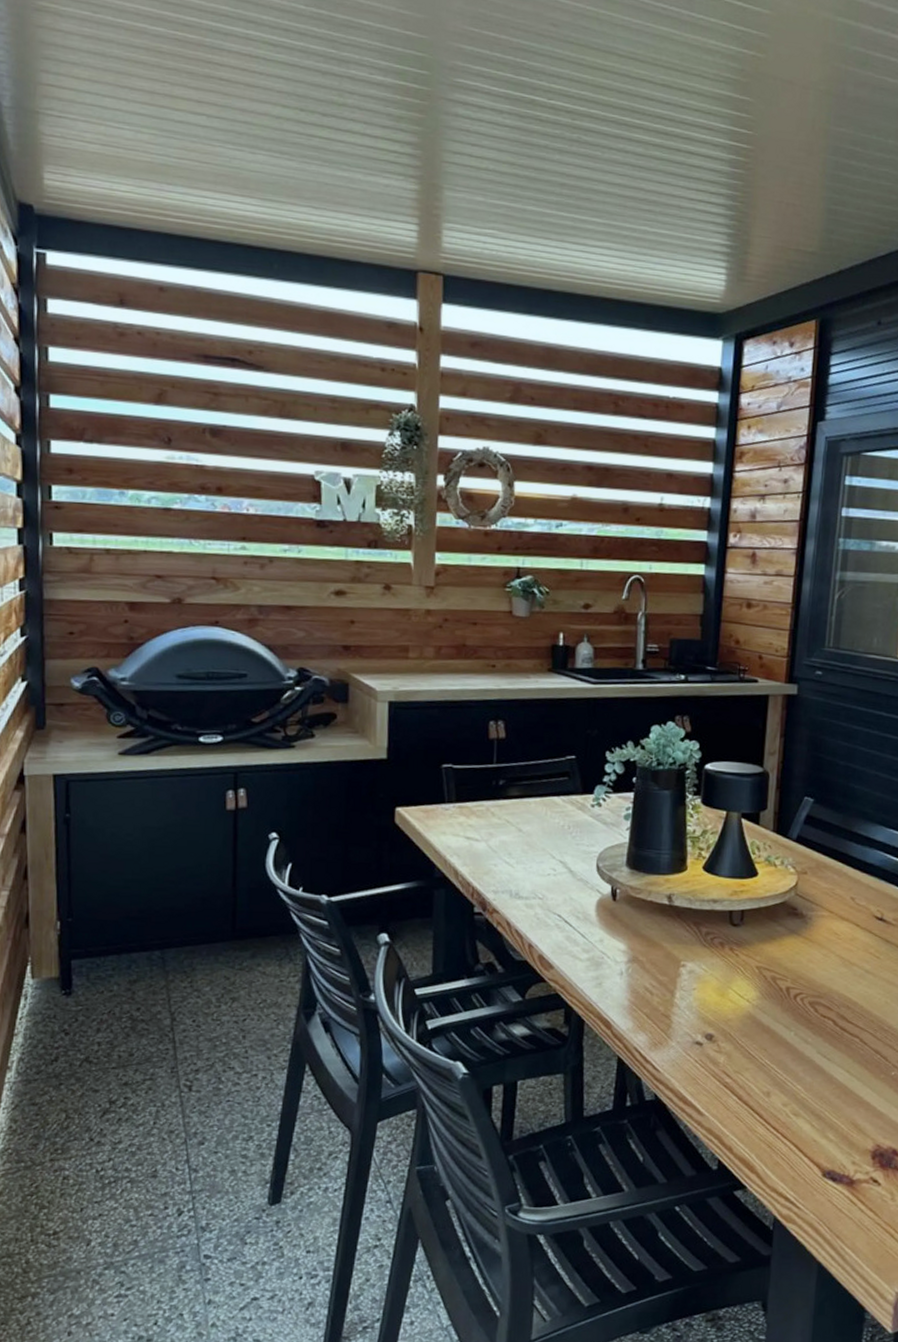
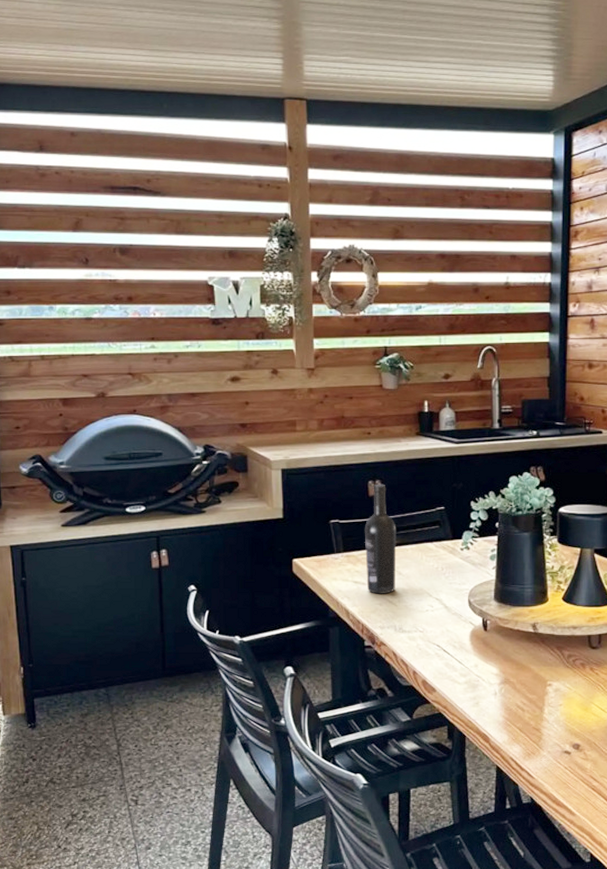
wine bottle: none [481,725,519,853] -> present [364,484,396,594]

